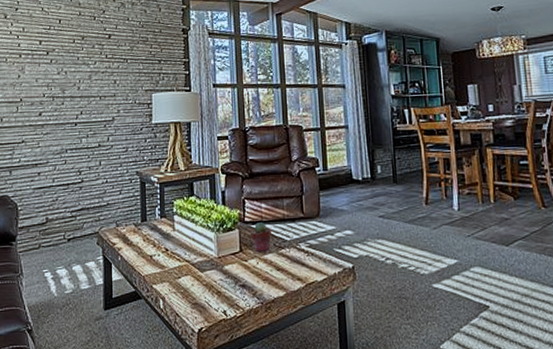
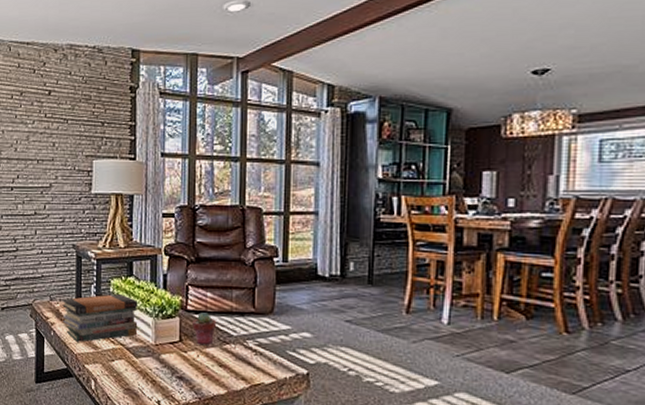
book stack: none [128,214,201,264] -> present [62,294,138,342]

